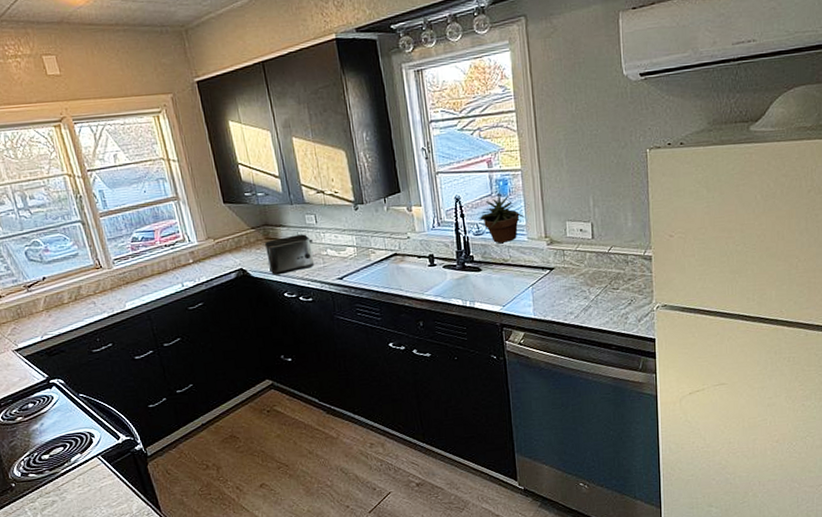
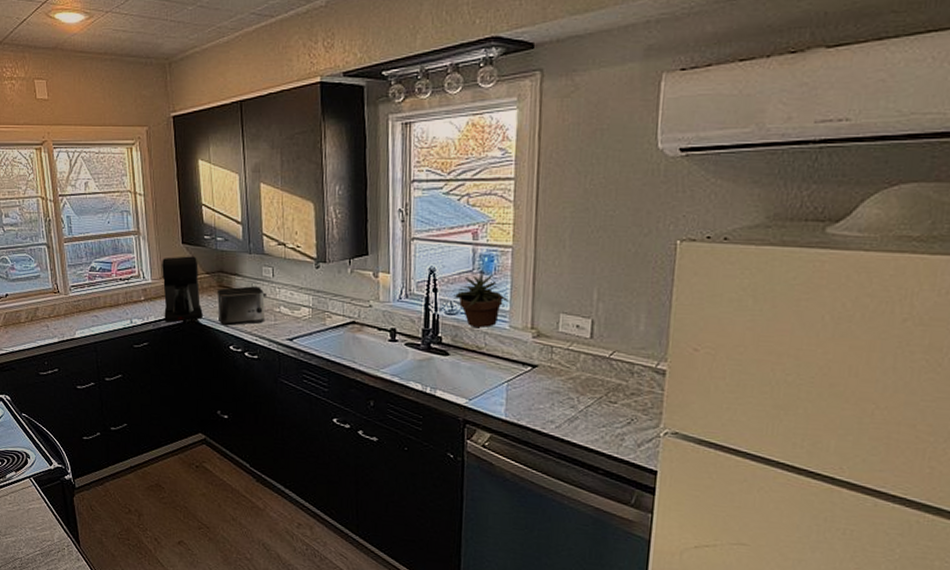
coffee maker: none [206,214,254,281] -> present [162,256,203,323]

